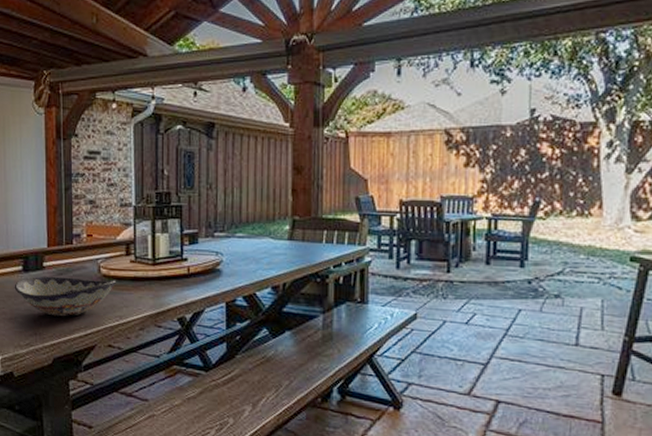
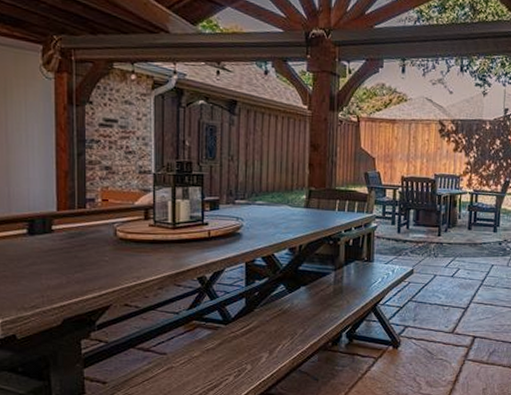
decorative bowl: present [14,276,116,317] -> none [17,239,133,279]

